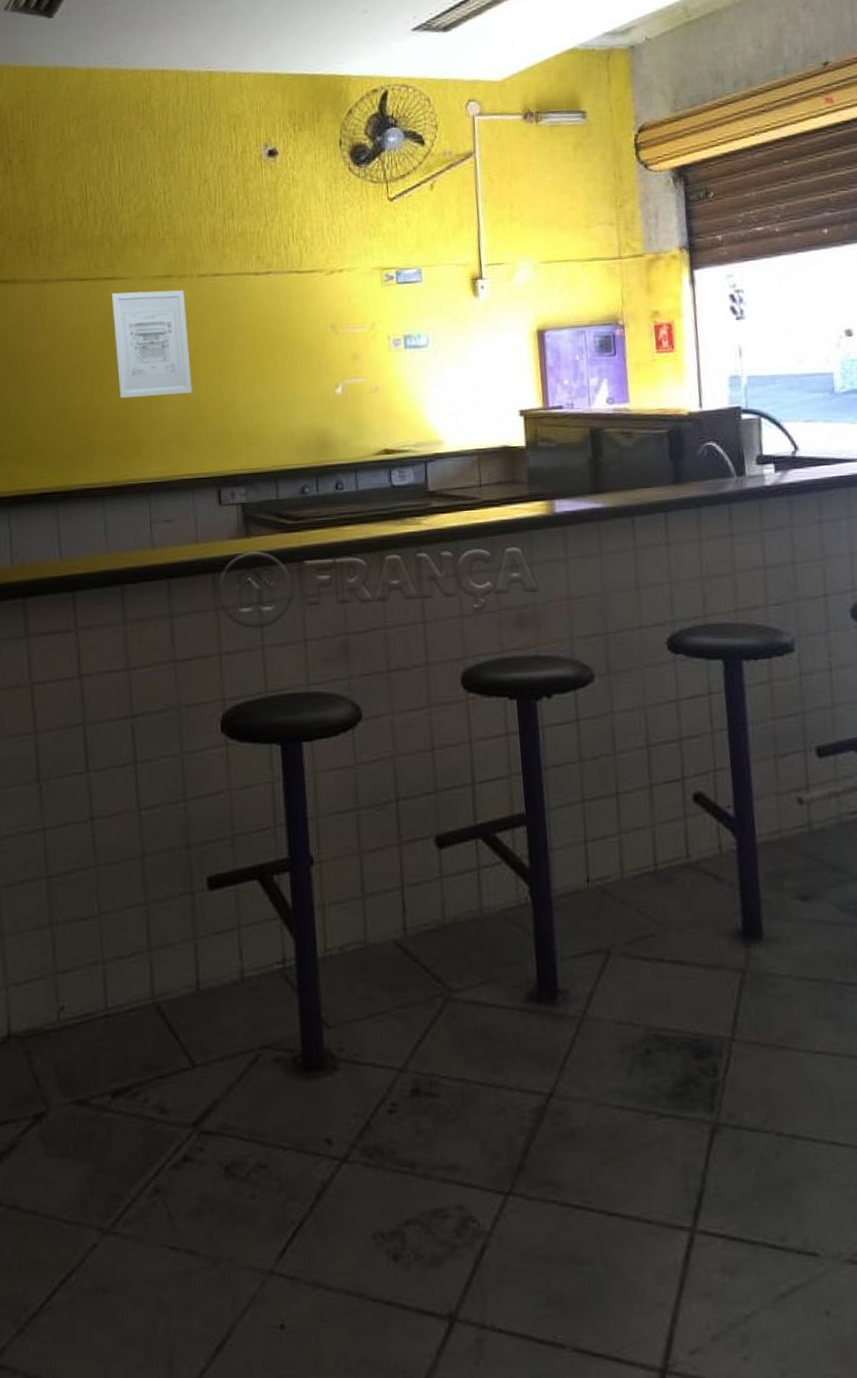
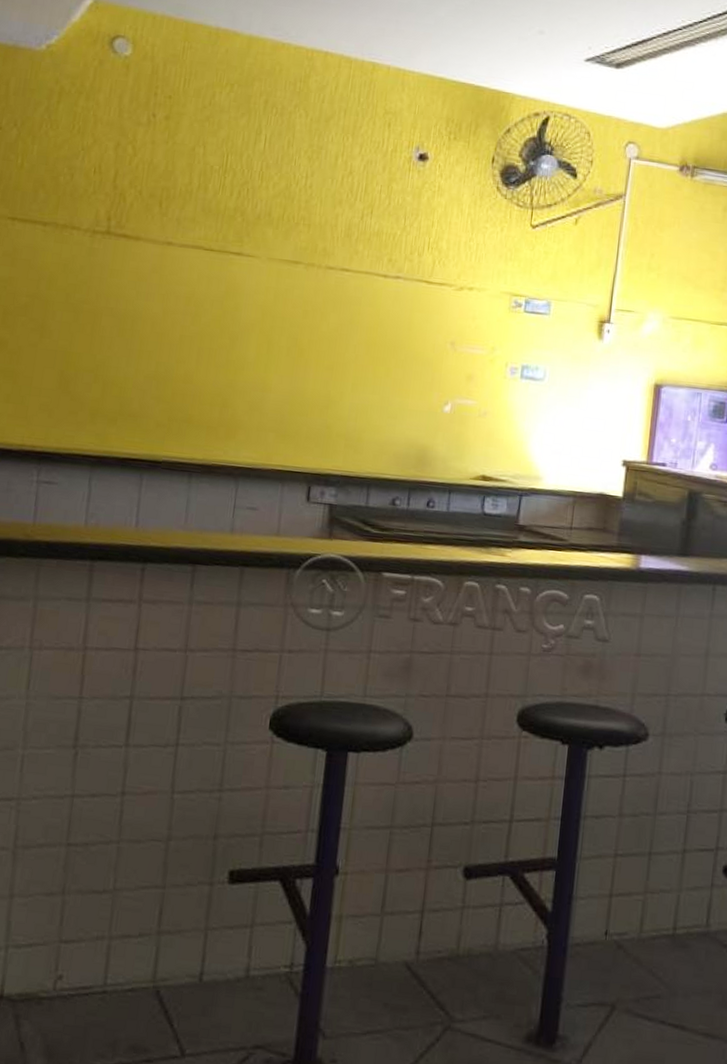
wall art: present [111,290,192,399] -> none [225,268,309,384]

